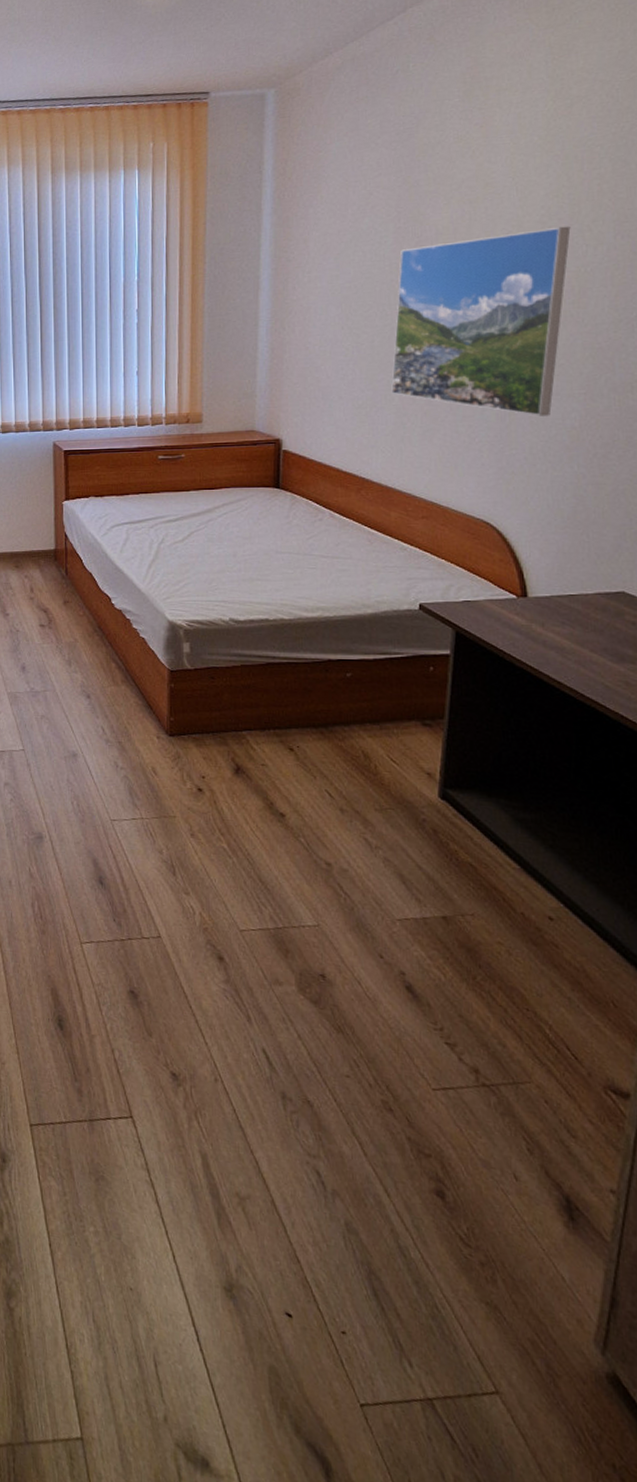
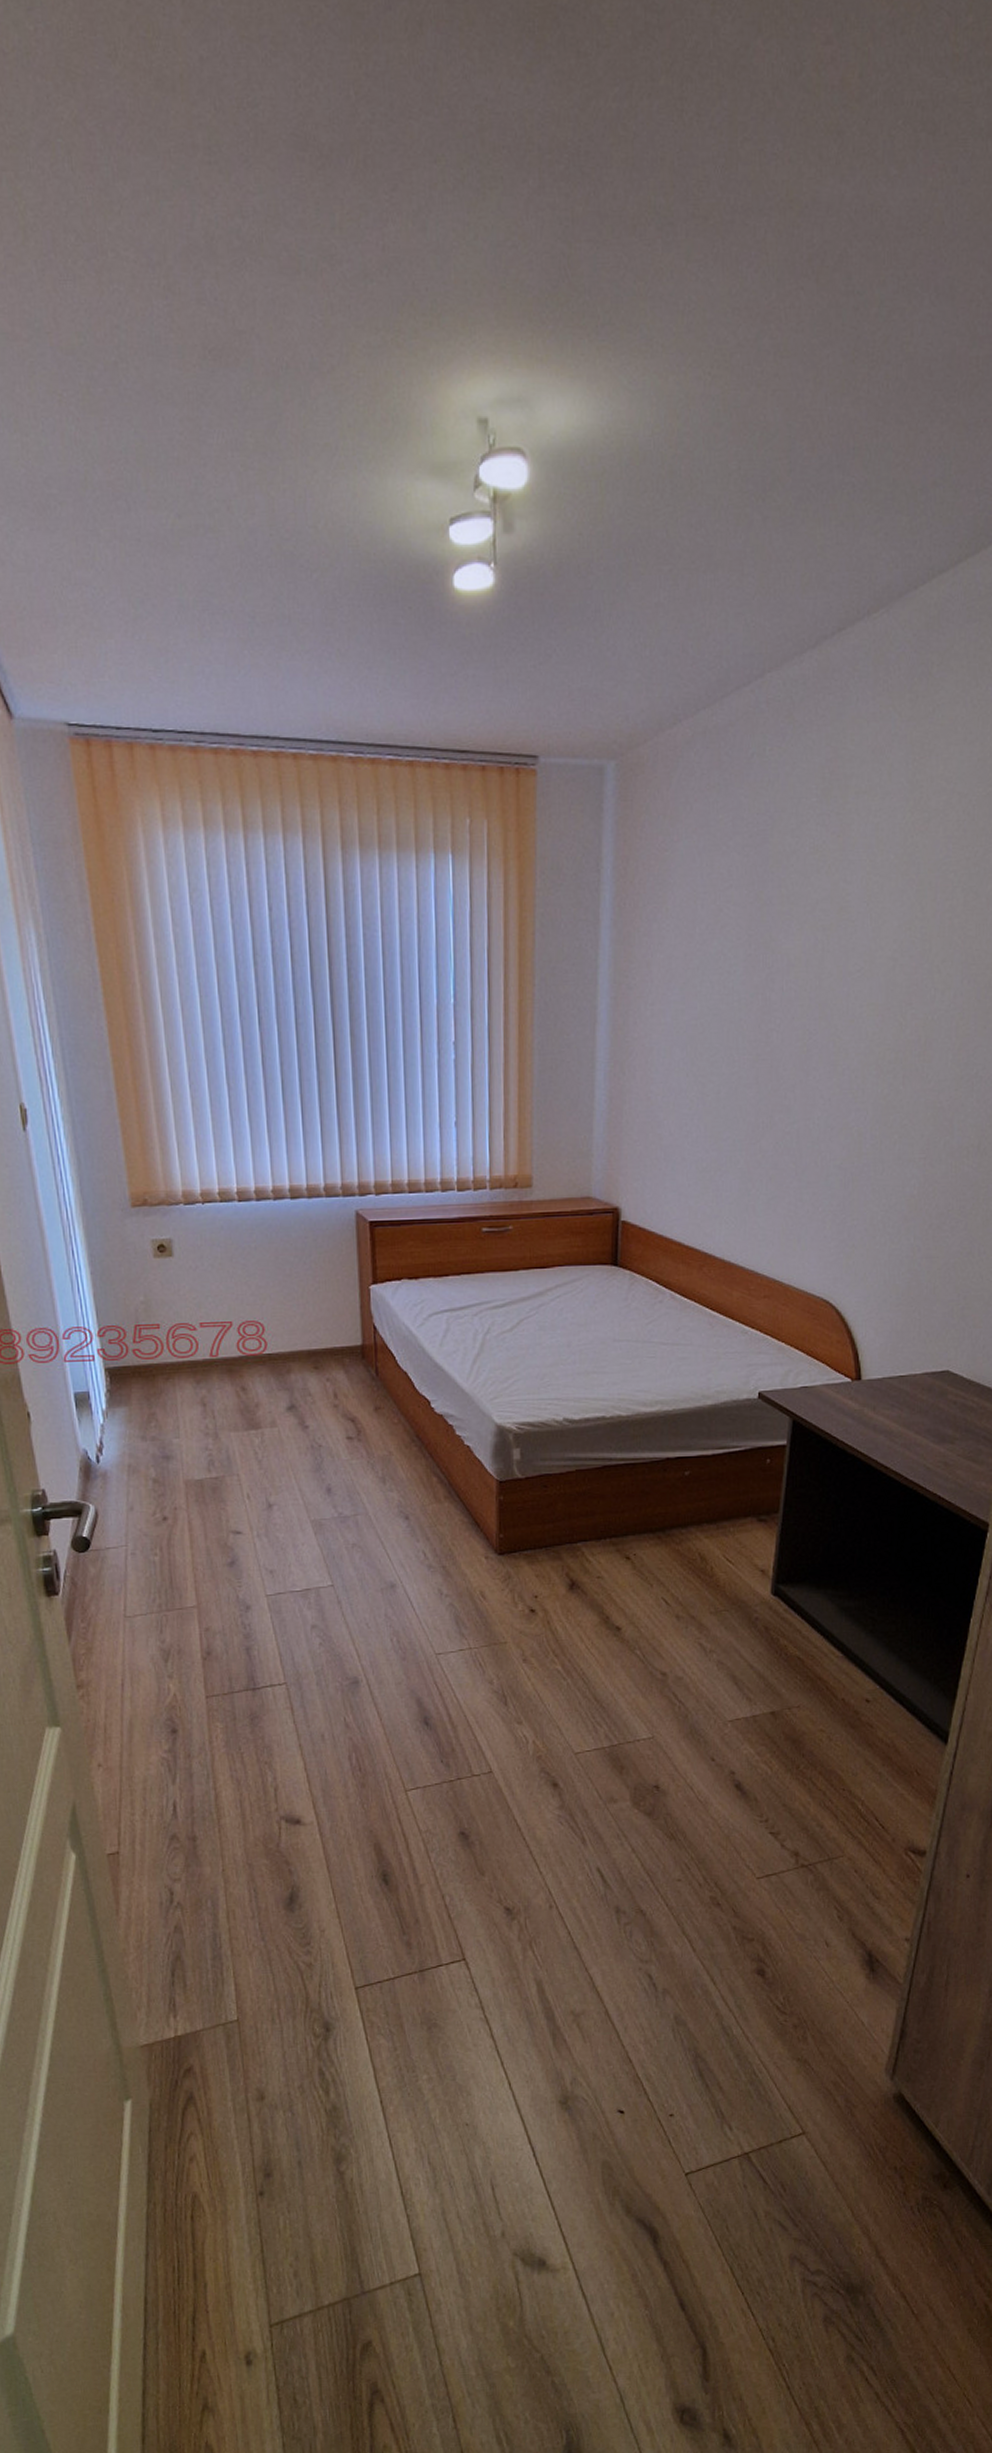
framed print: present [391,226,571,417] -> none [737,965,921,1183]

